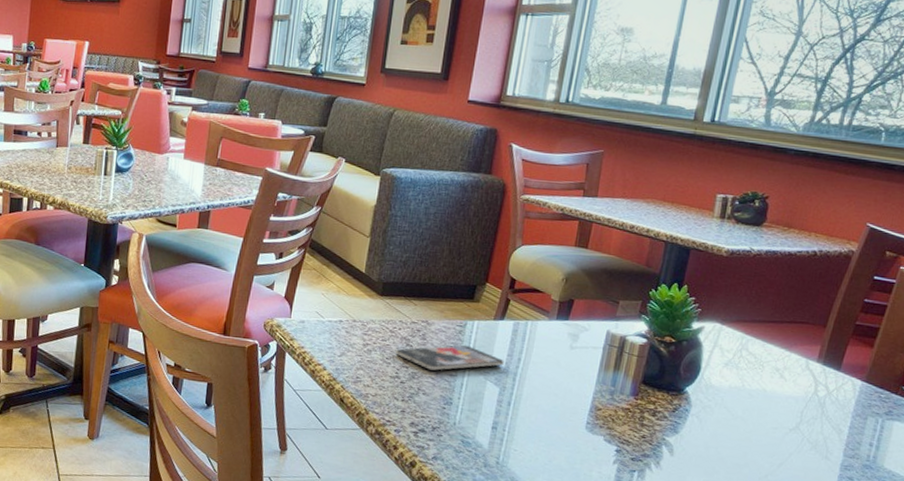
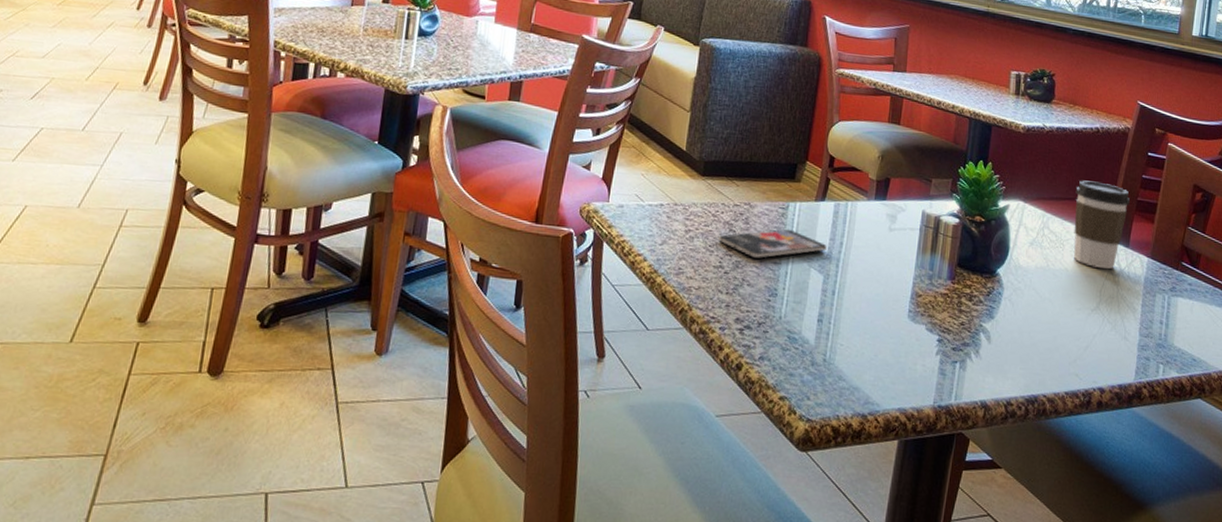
coffee cup: none [774,303,846,392] -> present [1074,180,1130,270]

